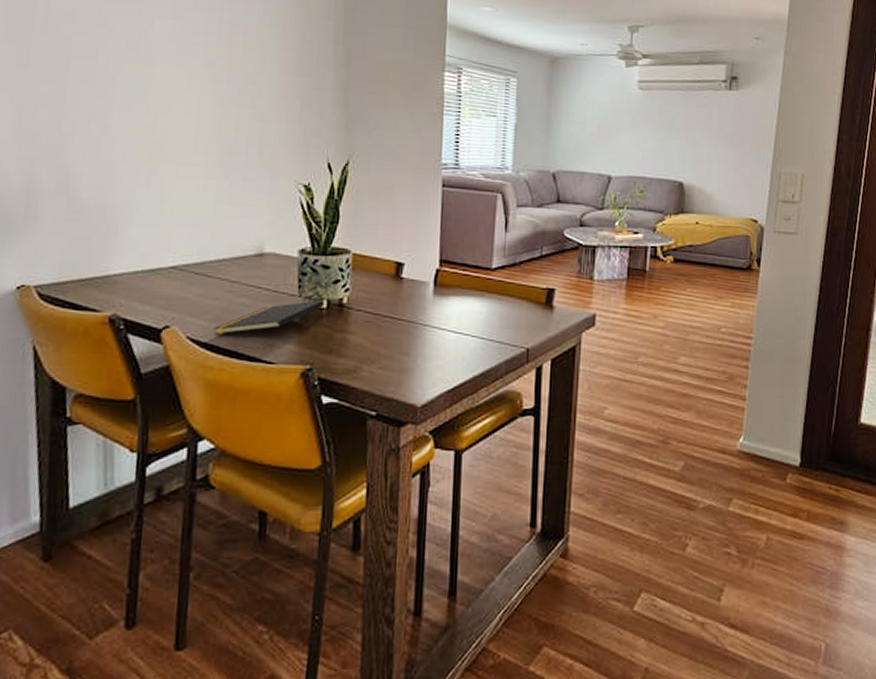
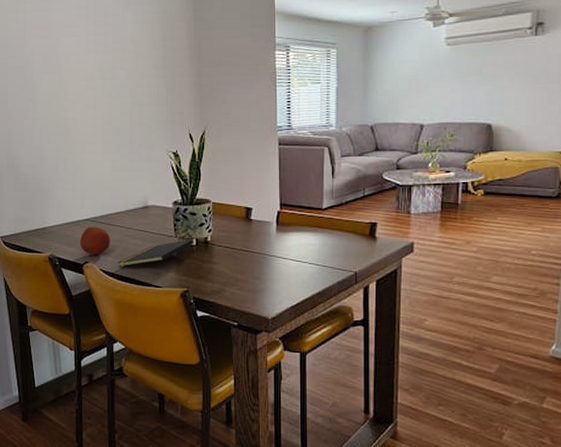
fruit: none [158,277,206,318] -> present [79,226,111,255]

